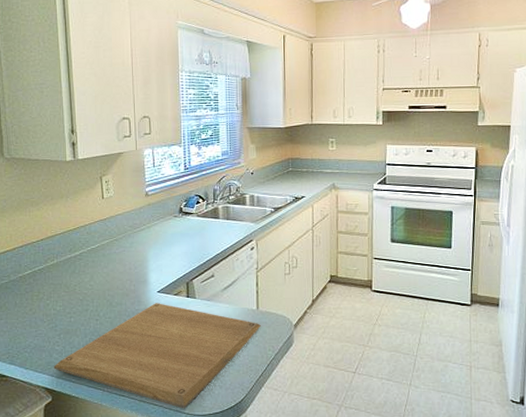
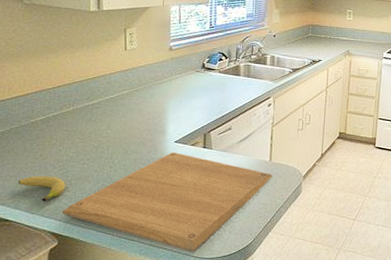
fruit: none [11,330,55,357] -> present [18,176,65,202]

